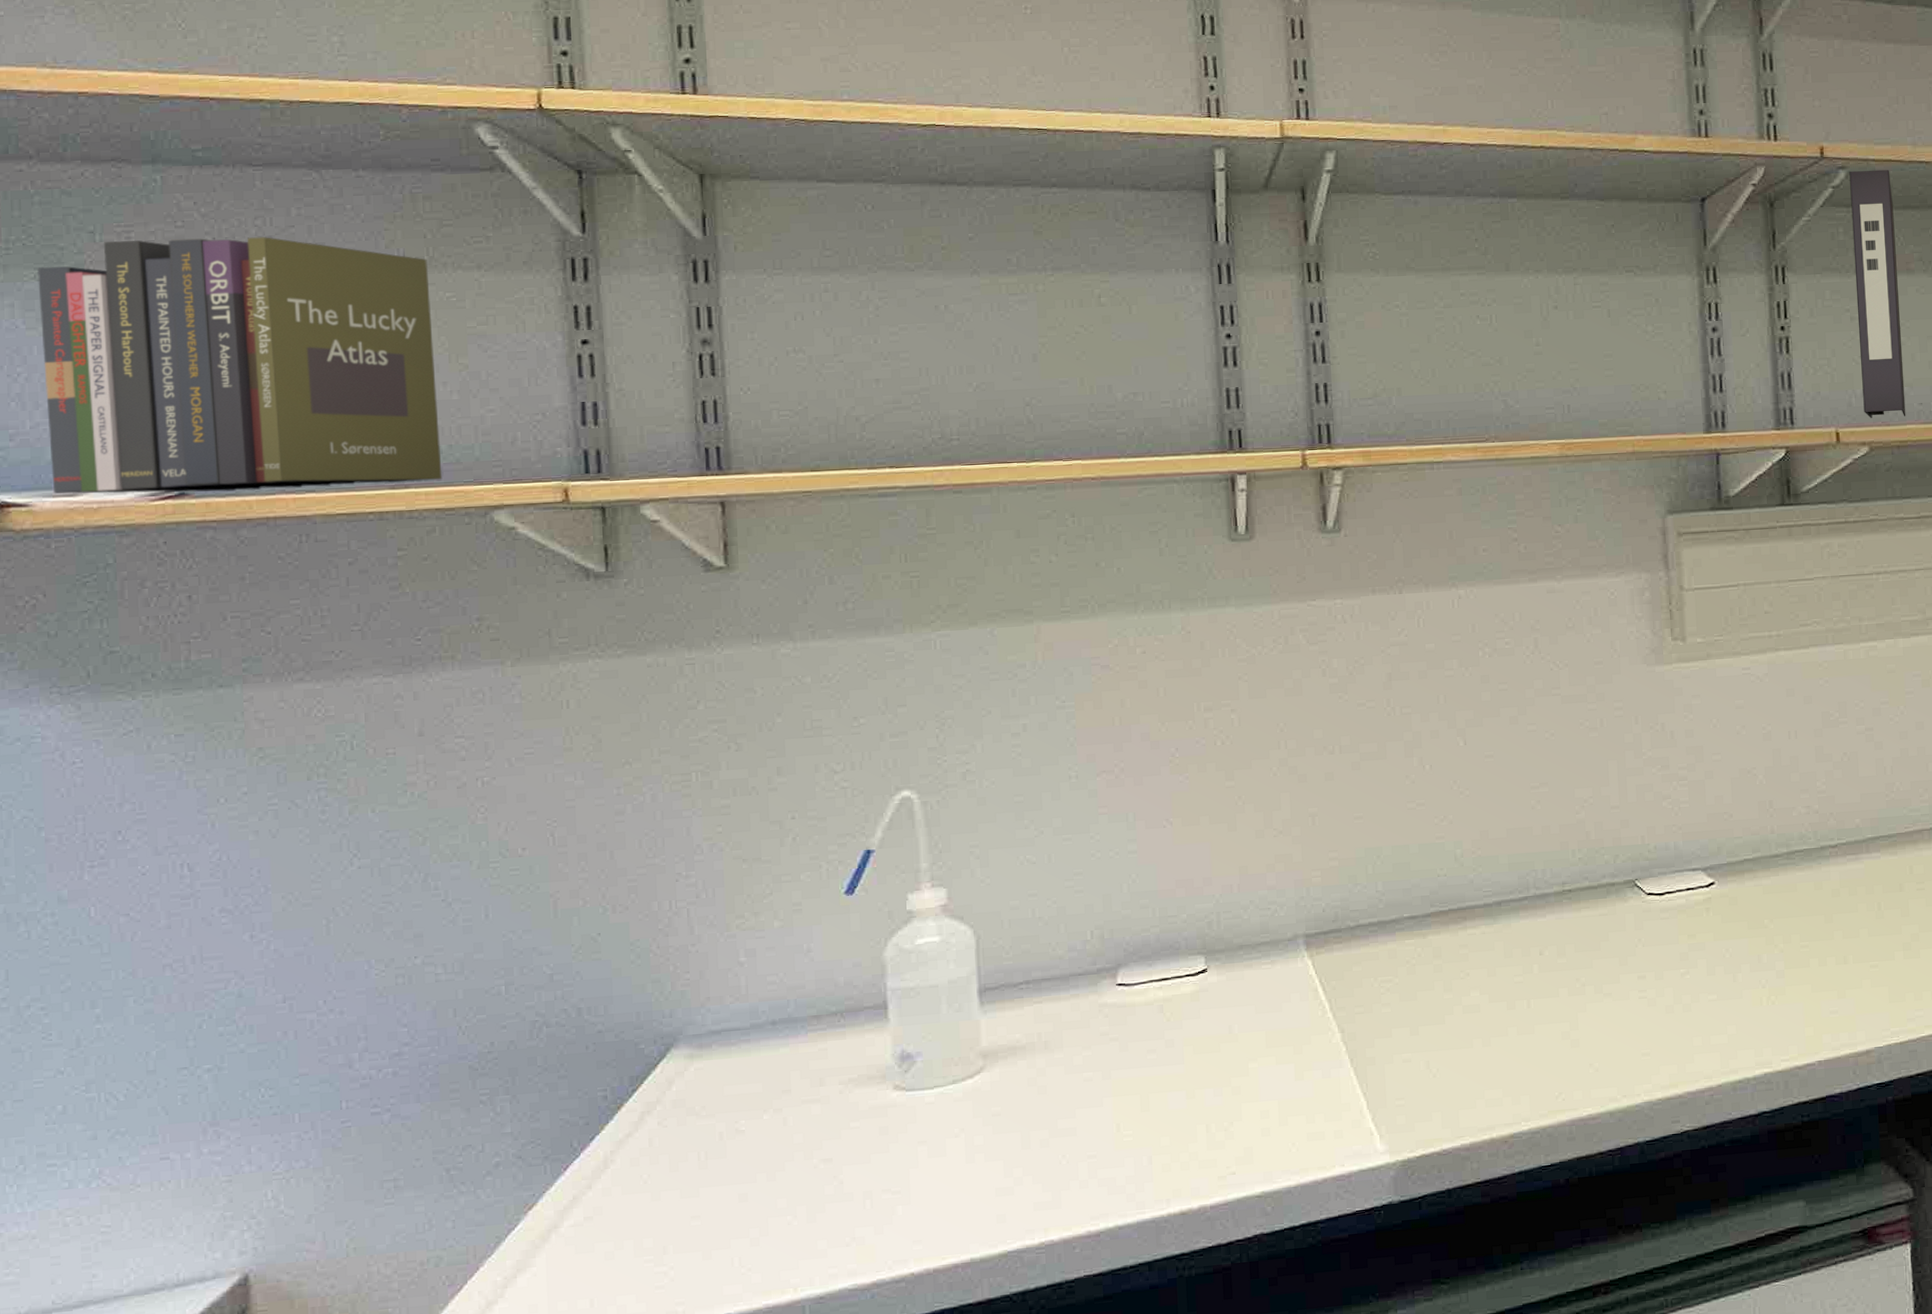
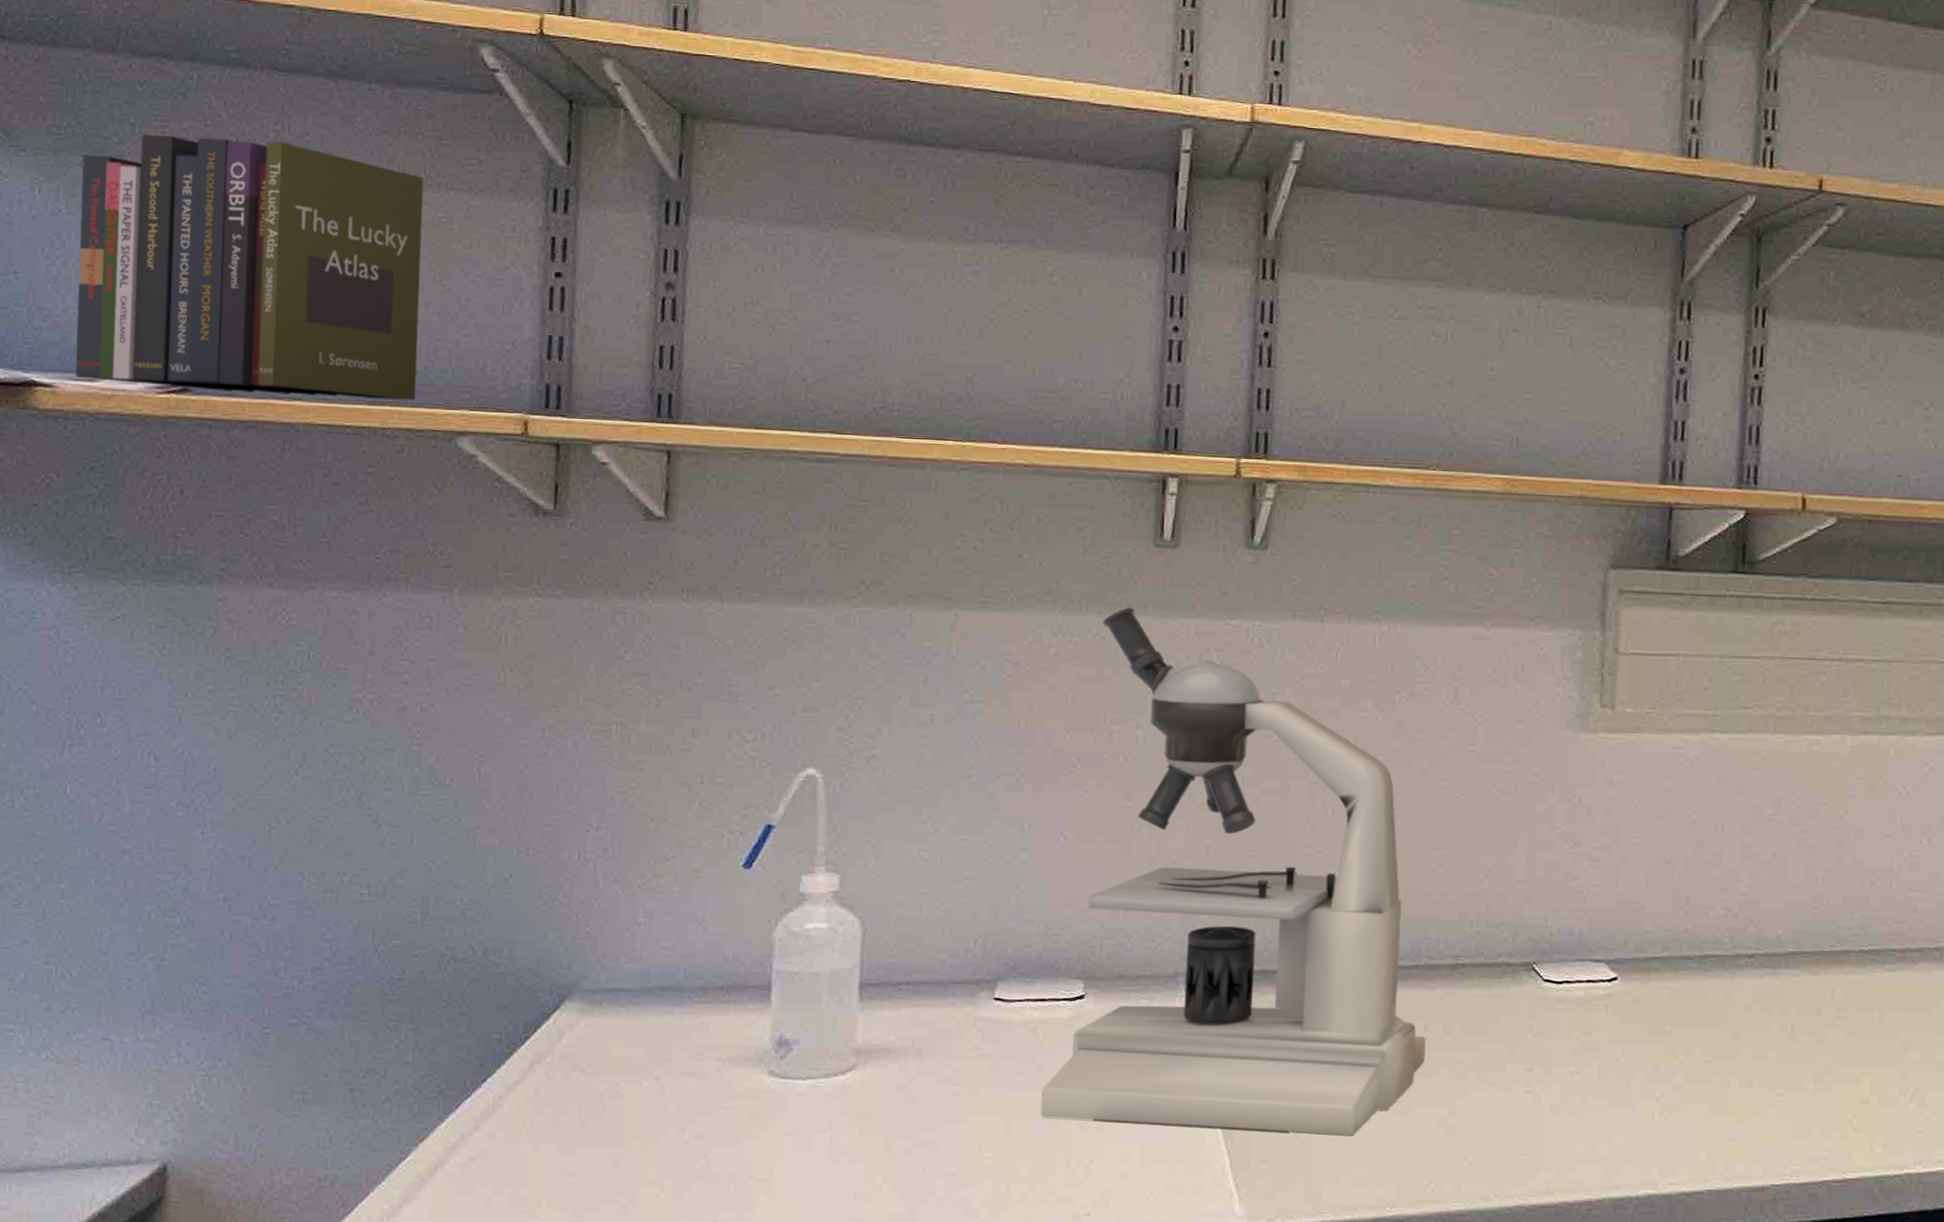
microscope: none [1174,600,1543,1088] -> present [1040,607,1426,1135]
binder: present [1849,169,1906,418] -> none [1836,208,1894,488]

